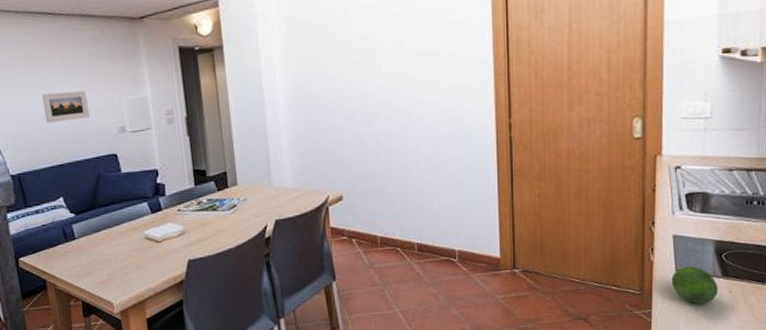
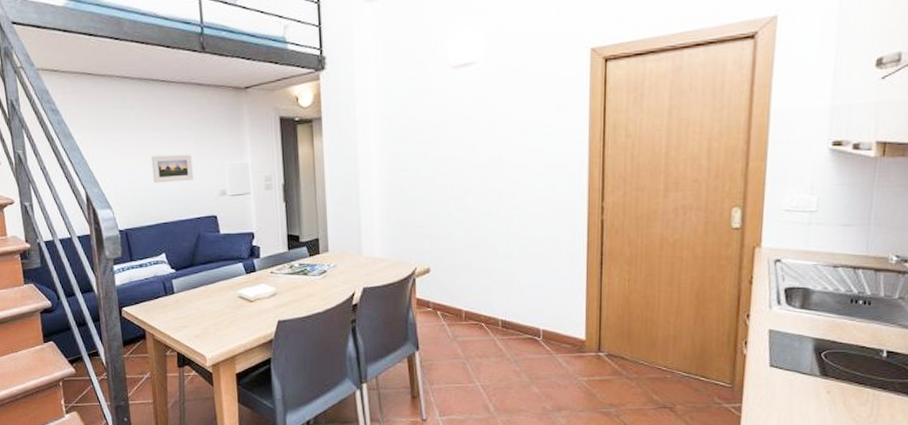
fruit: present [671,266,718,304] -> none [764,363,816,403]

